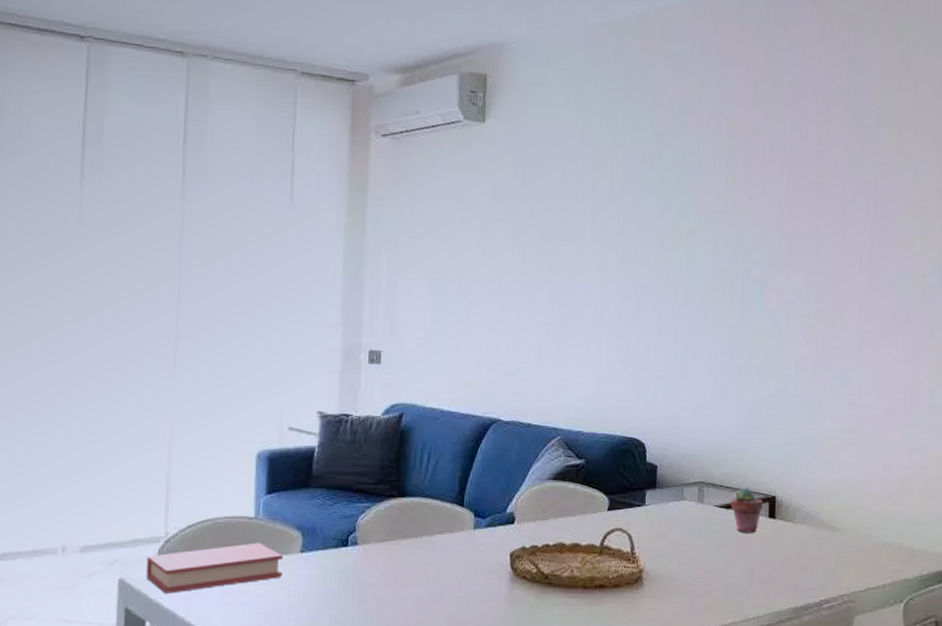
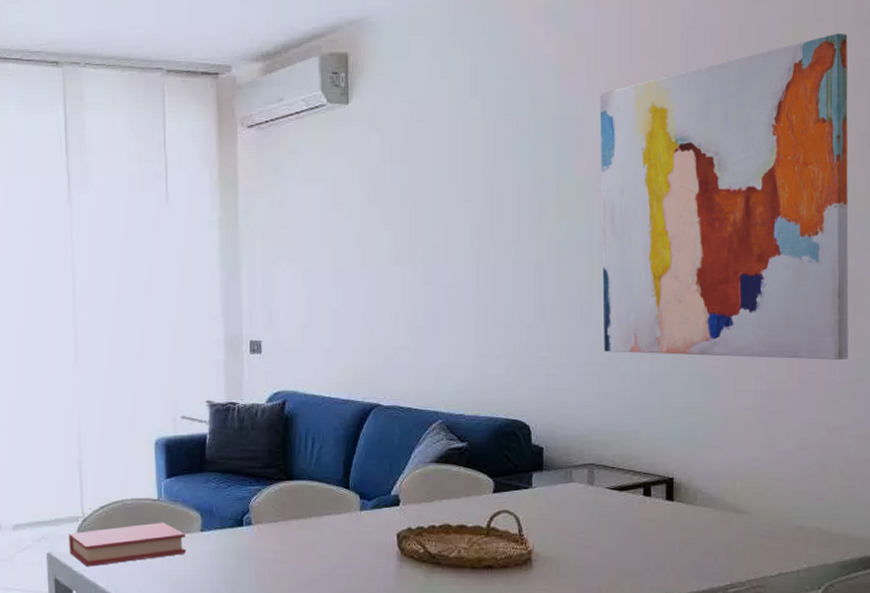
wall art: none [716,101,926,389] -> present [599,33,849,361]
potted succulent: present [730,488,763,533] -> none [623,469,659,515]

